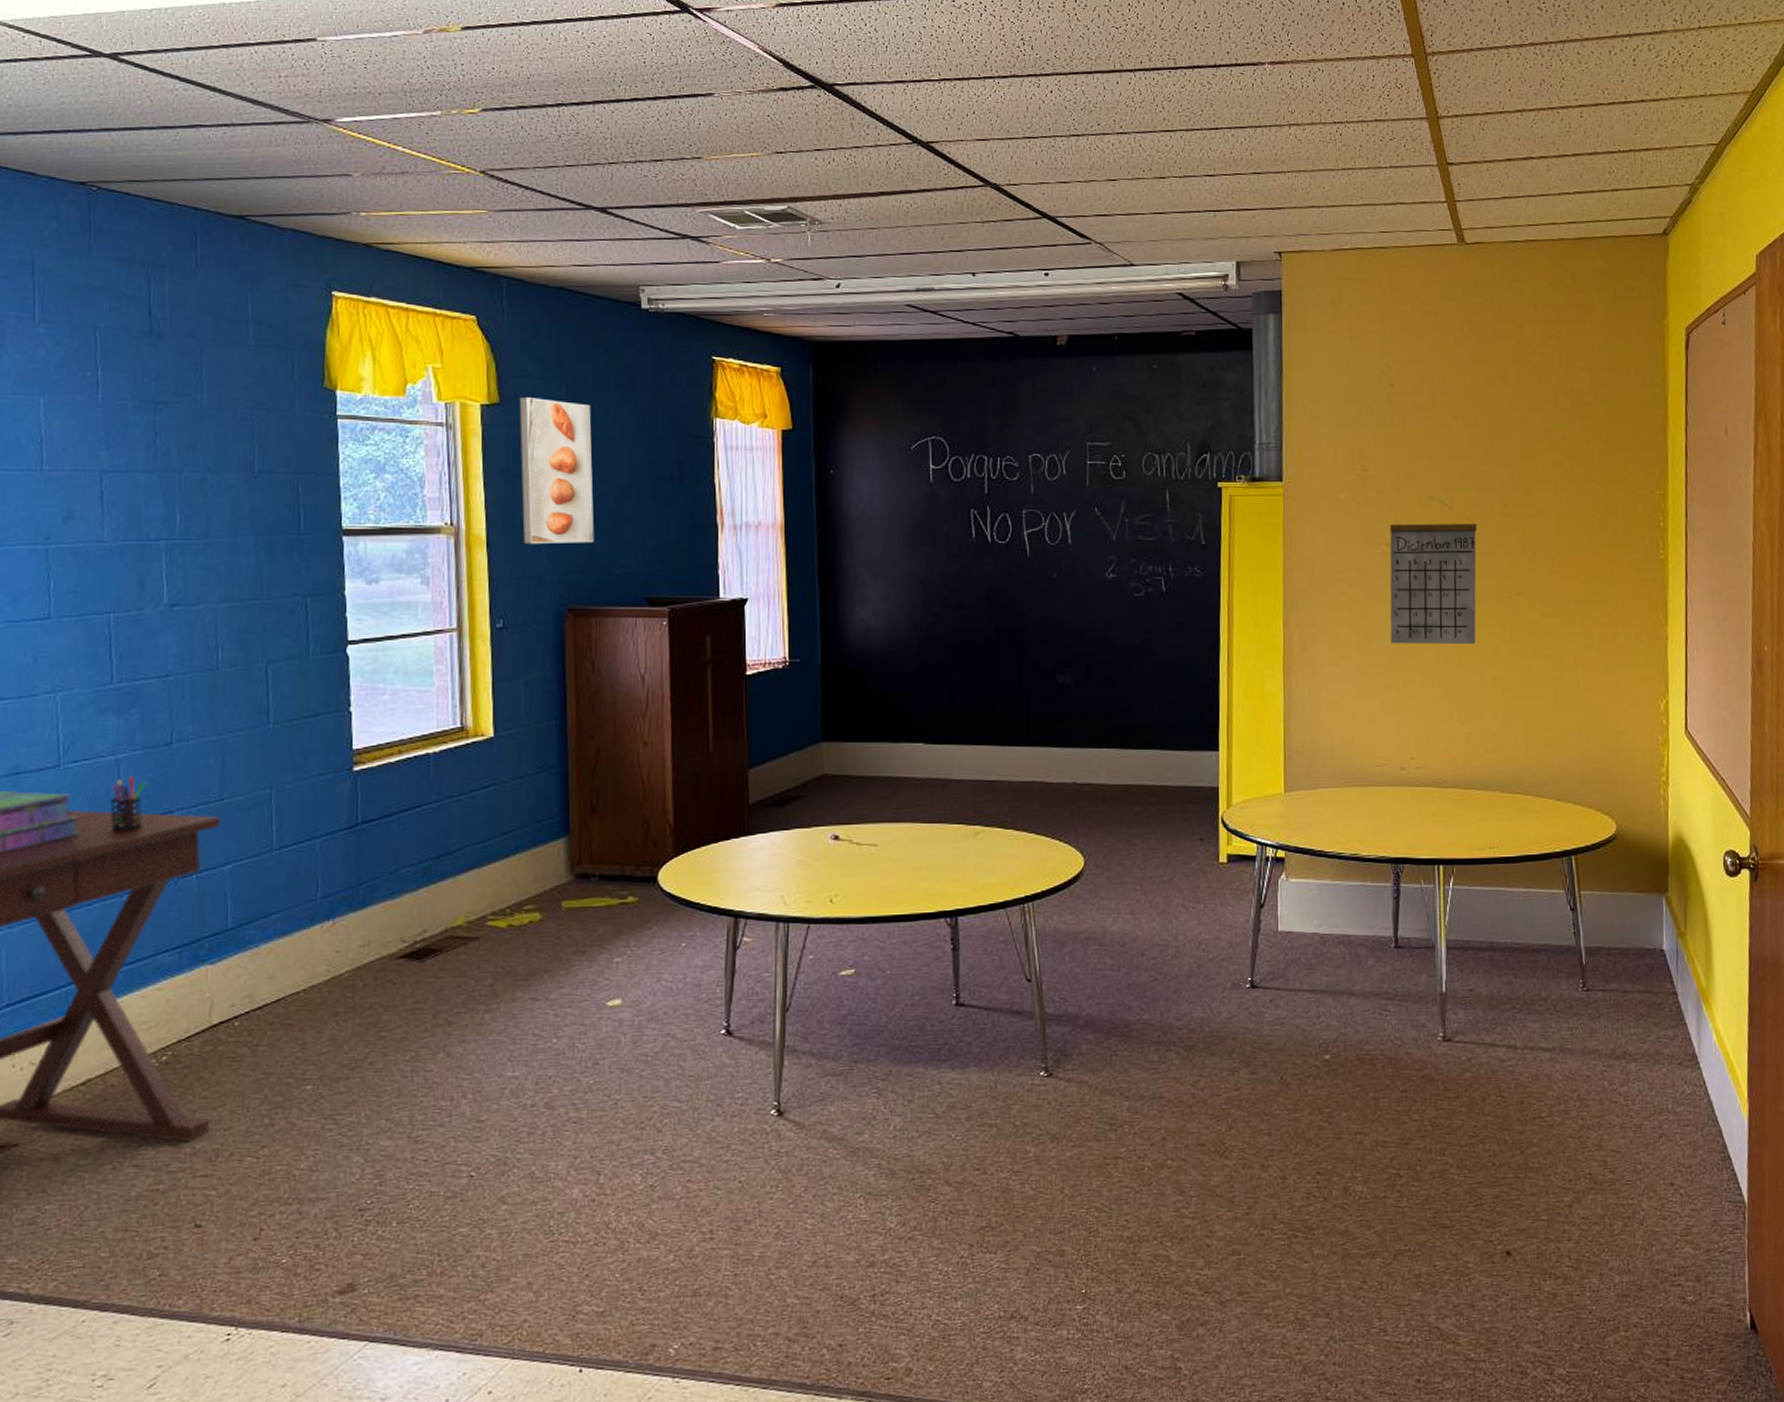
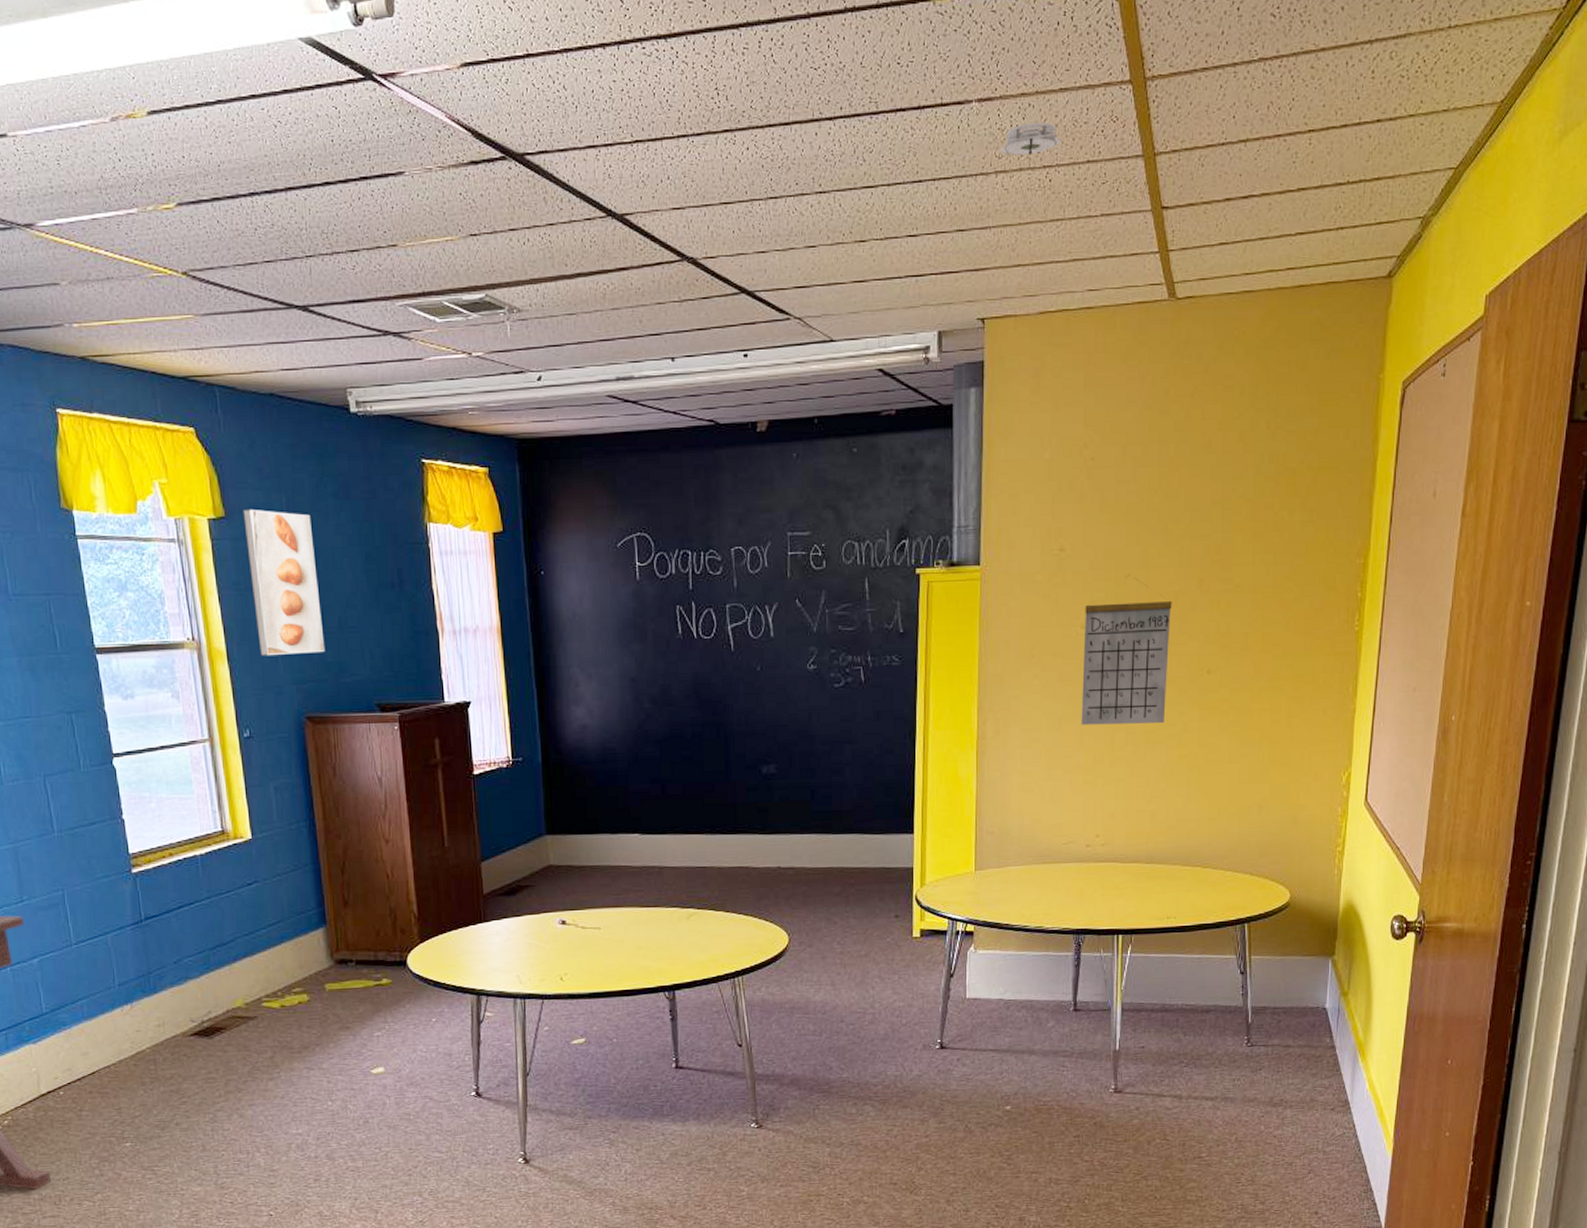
smoke detector: none [1291,84,1349,113] -> present [999,122,1061,159]

